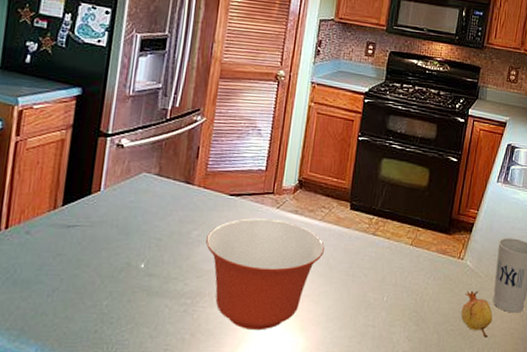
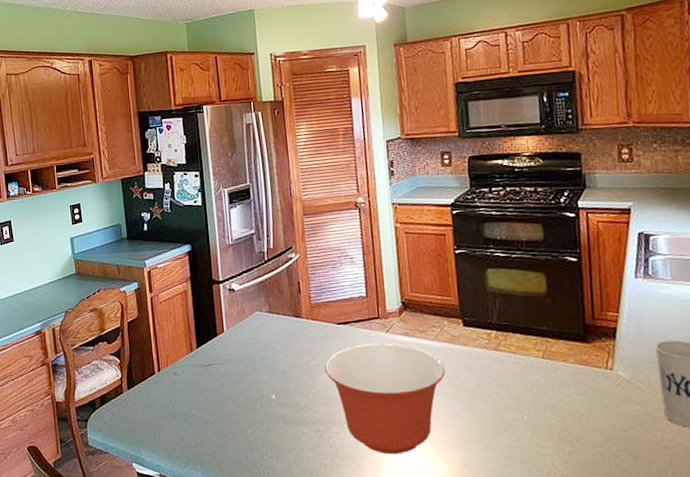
fruit: present [460,290,493,338] -> none [624,404,670,459]

